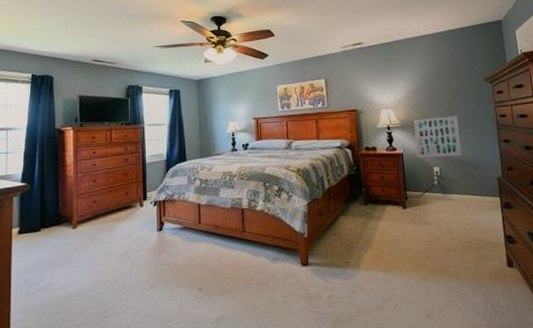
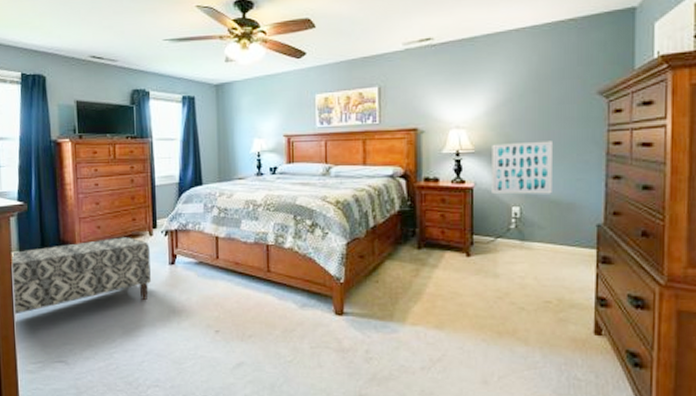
bench: none [12,209,141,288] -> present [11,237,151,315]

